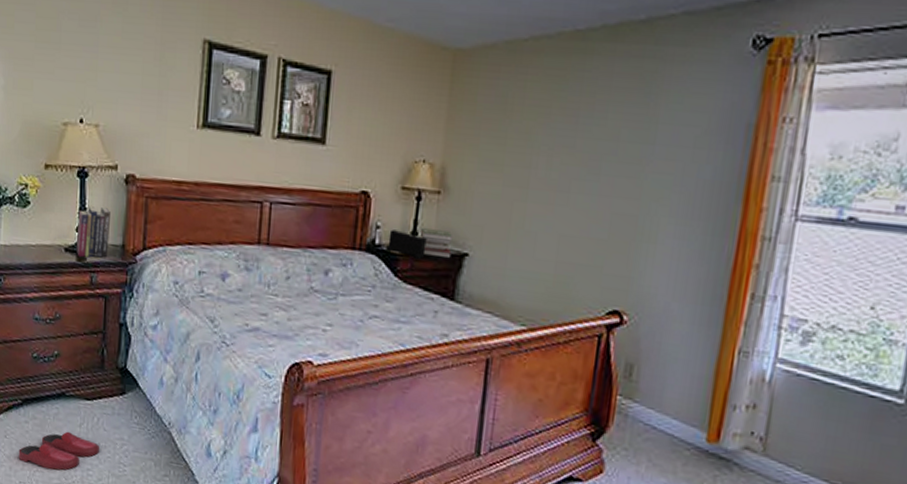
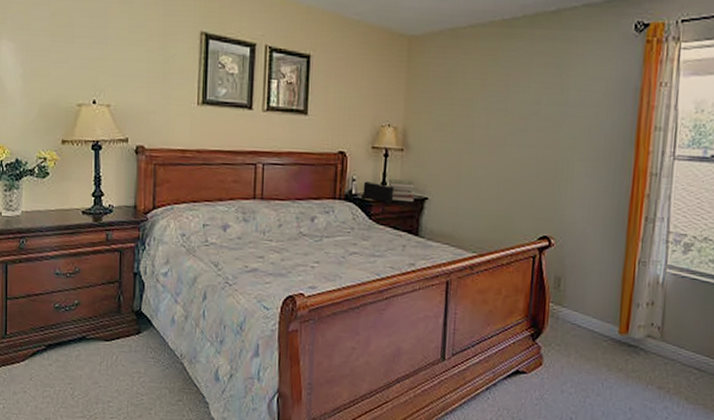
slippers: present [18,431,100,471] -> none [43,370,120,405]
books: present [75,206,112,258] -> none [92,174,124,219]

